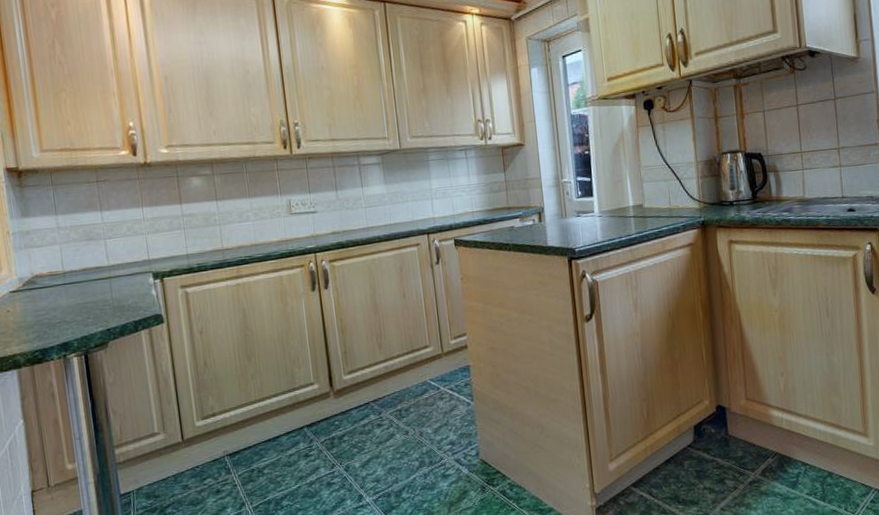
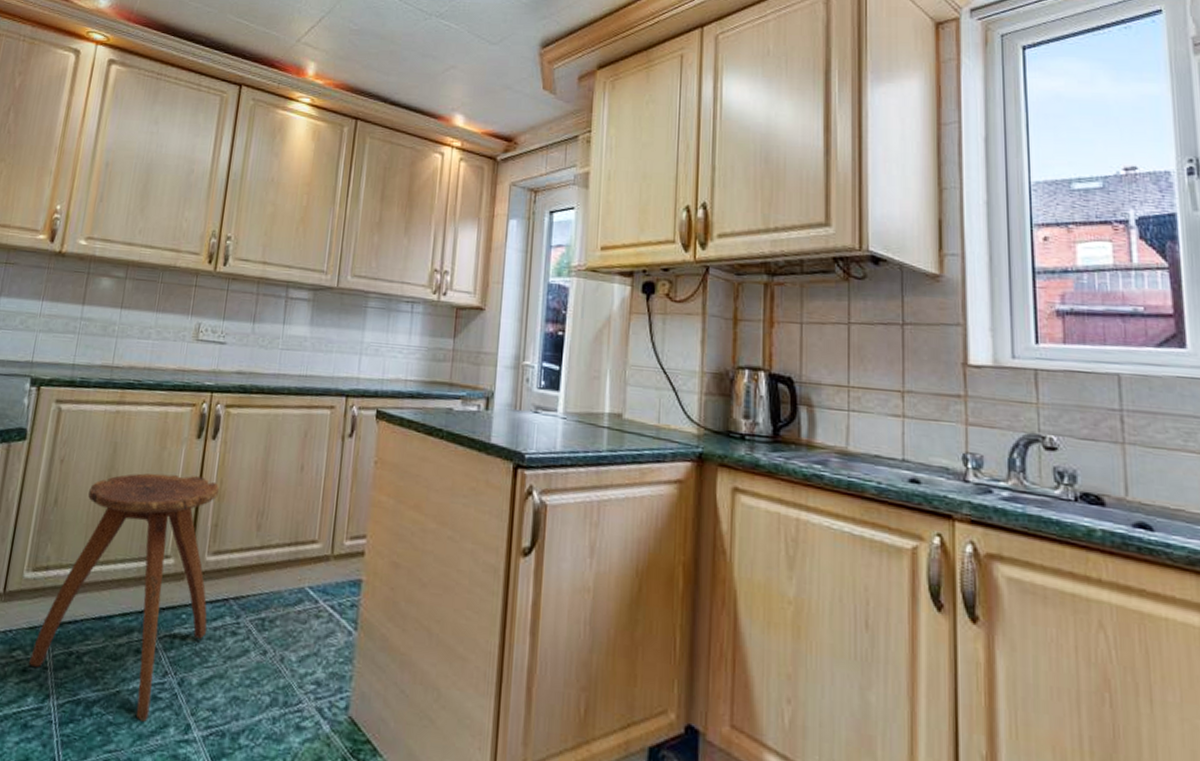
stool: none [220,319,358,502] -> present [29,473,220,722]

